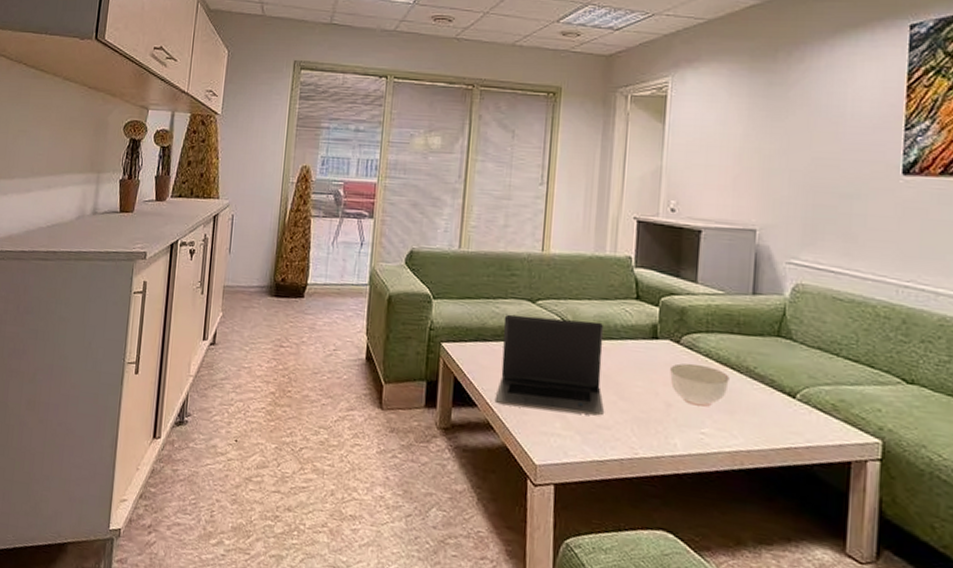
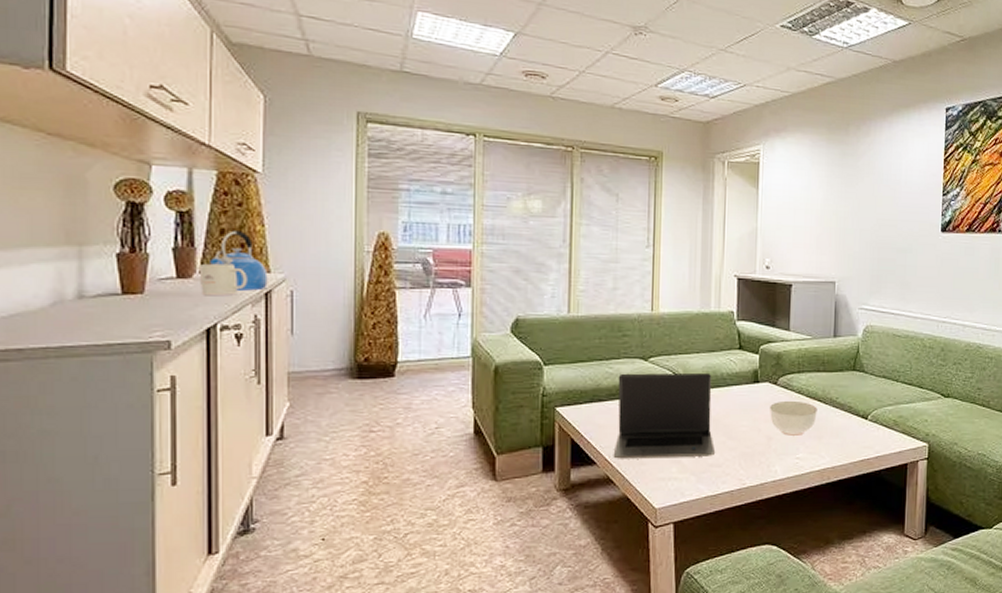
mug: none [170,189,203,218] -> present [199,263,247,297]
kettle: none [178,162,217,214] -> present [210,230,268,291]

